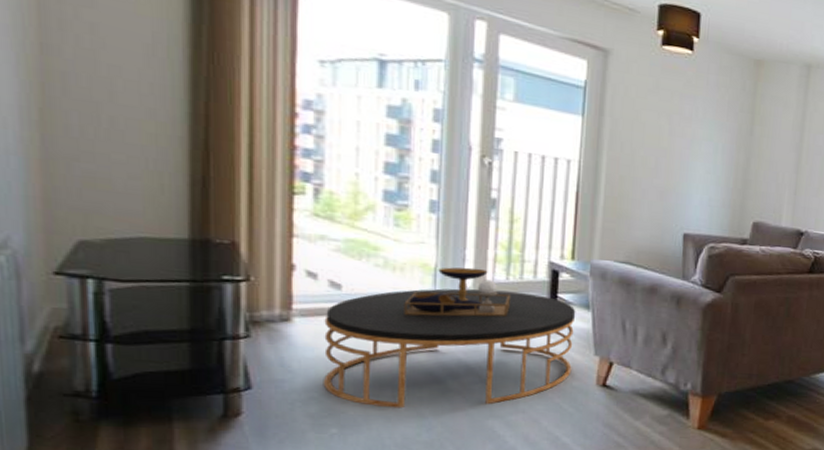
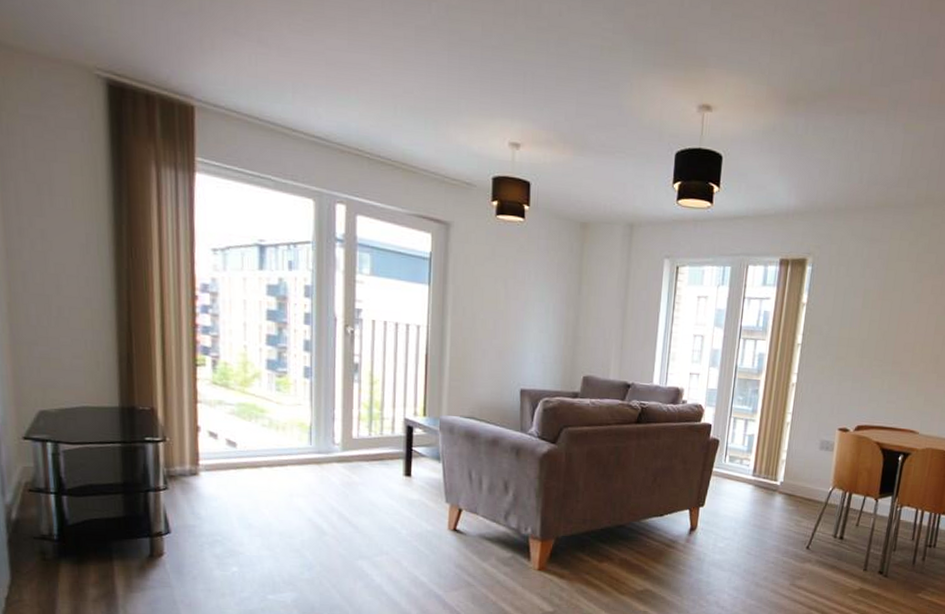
coffee table: present [324,267,576,409] -> none [224,425,429,550]

